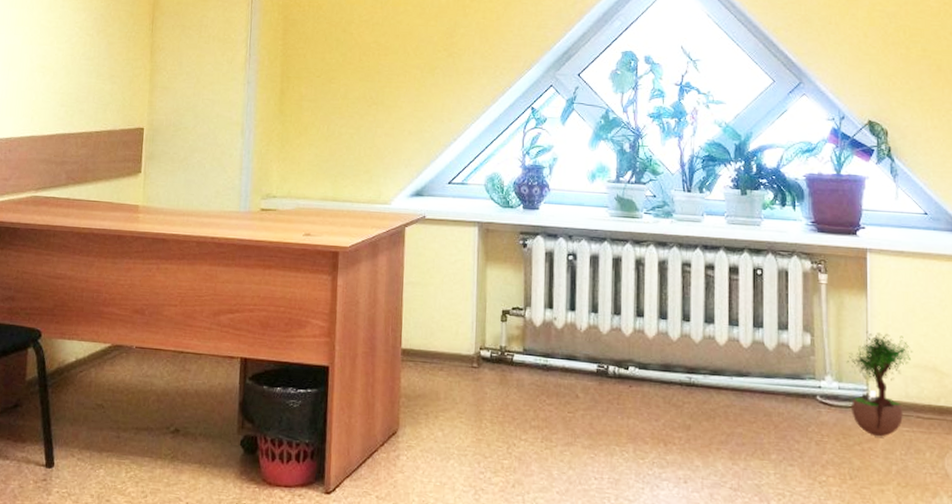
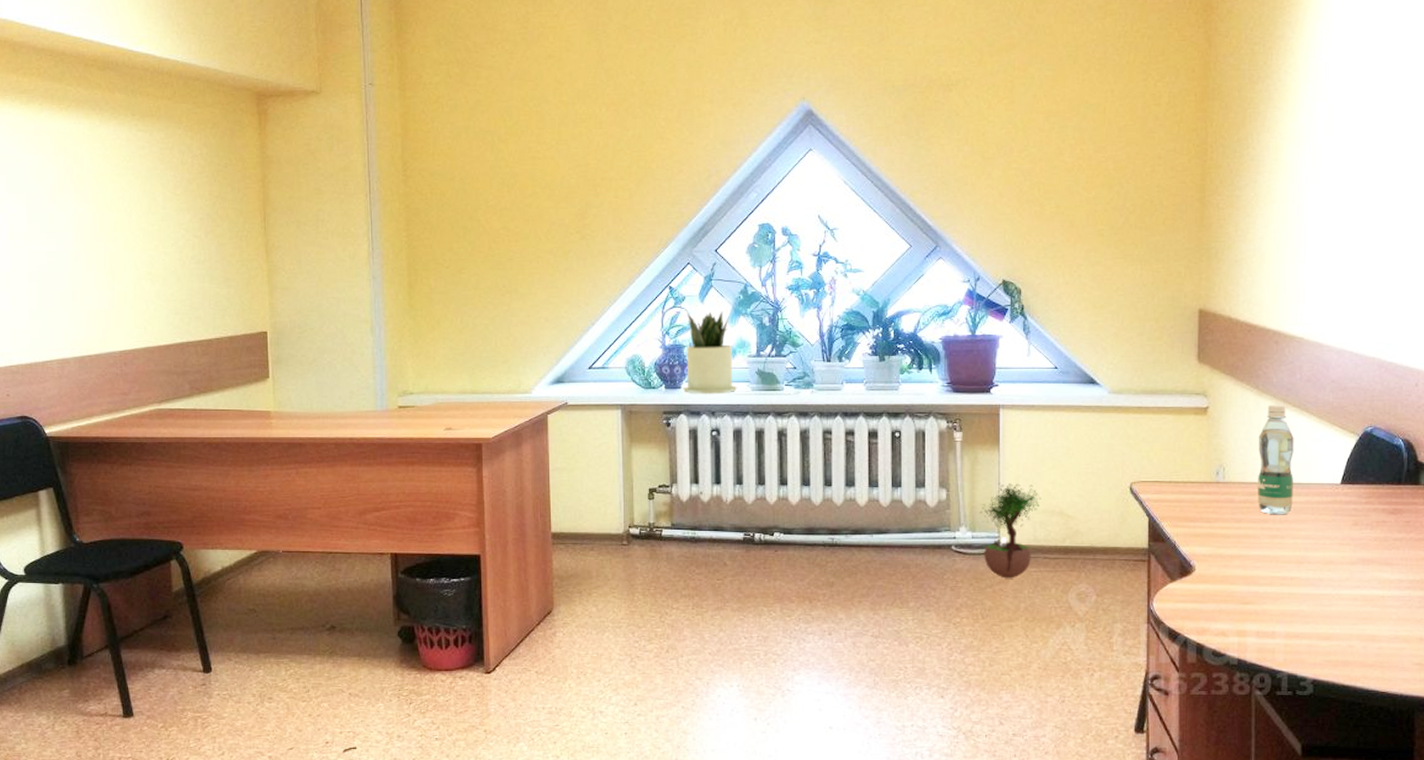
planter: none [541,134,596,219] -> present [683,311,738,395]

